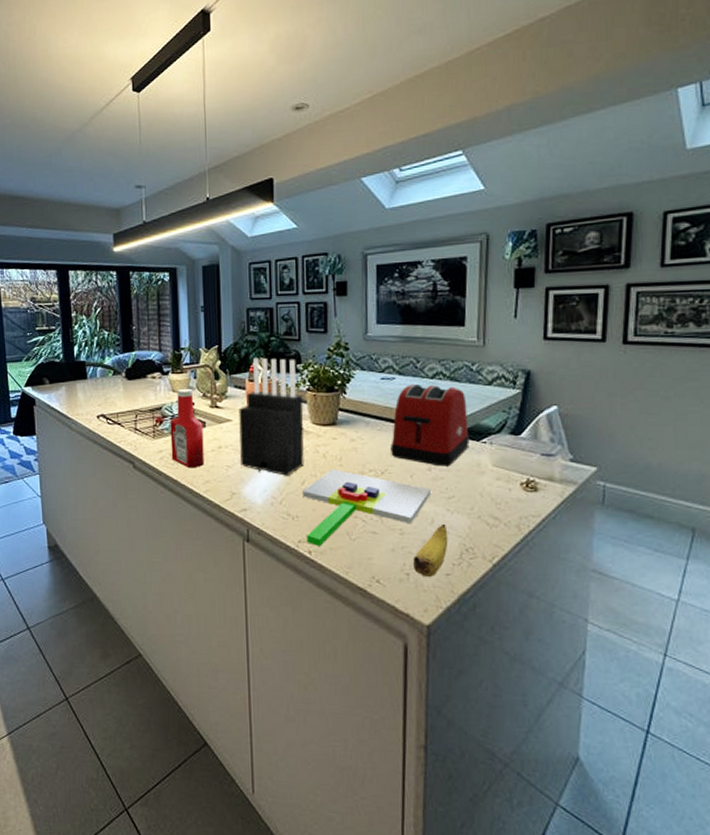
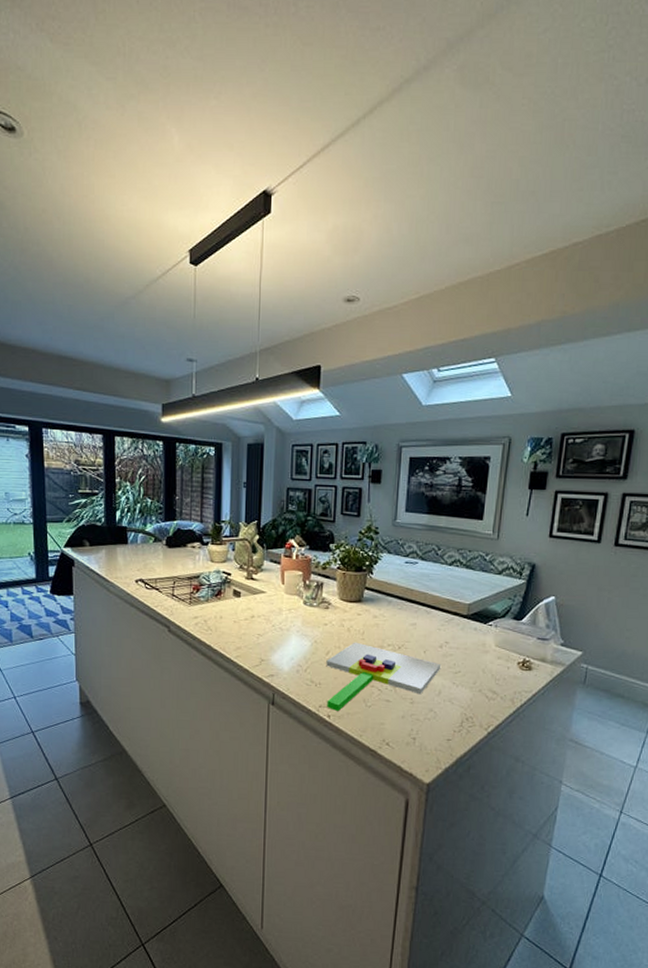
ketchup bottle: present [170,388,205,469] -> none [206,559,238,635]
knife block: present [239,357,304,476] -> none [271,535,334,646]
toaster: present [391,384,470,467] -> none [408,569,479,645]
banana: present [413,523,448,577] -> none [420,695,452,741]

